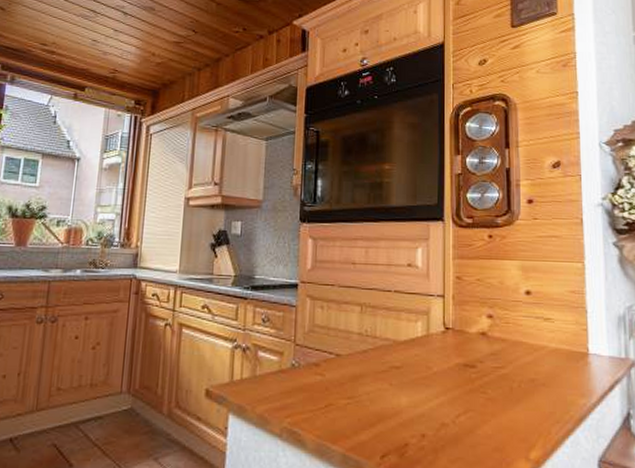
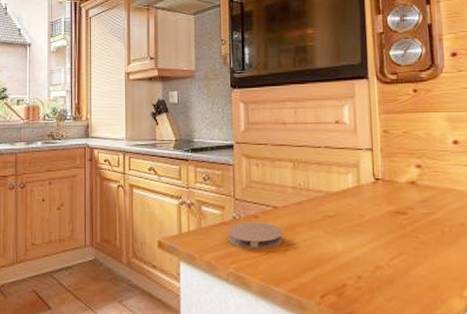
coaster: none [284,371,345,403] -> present [228,222,283,250]

